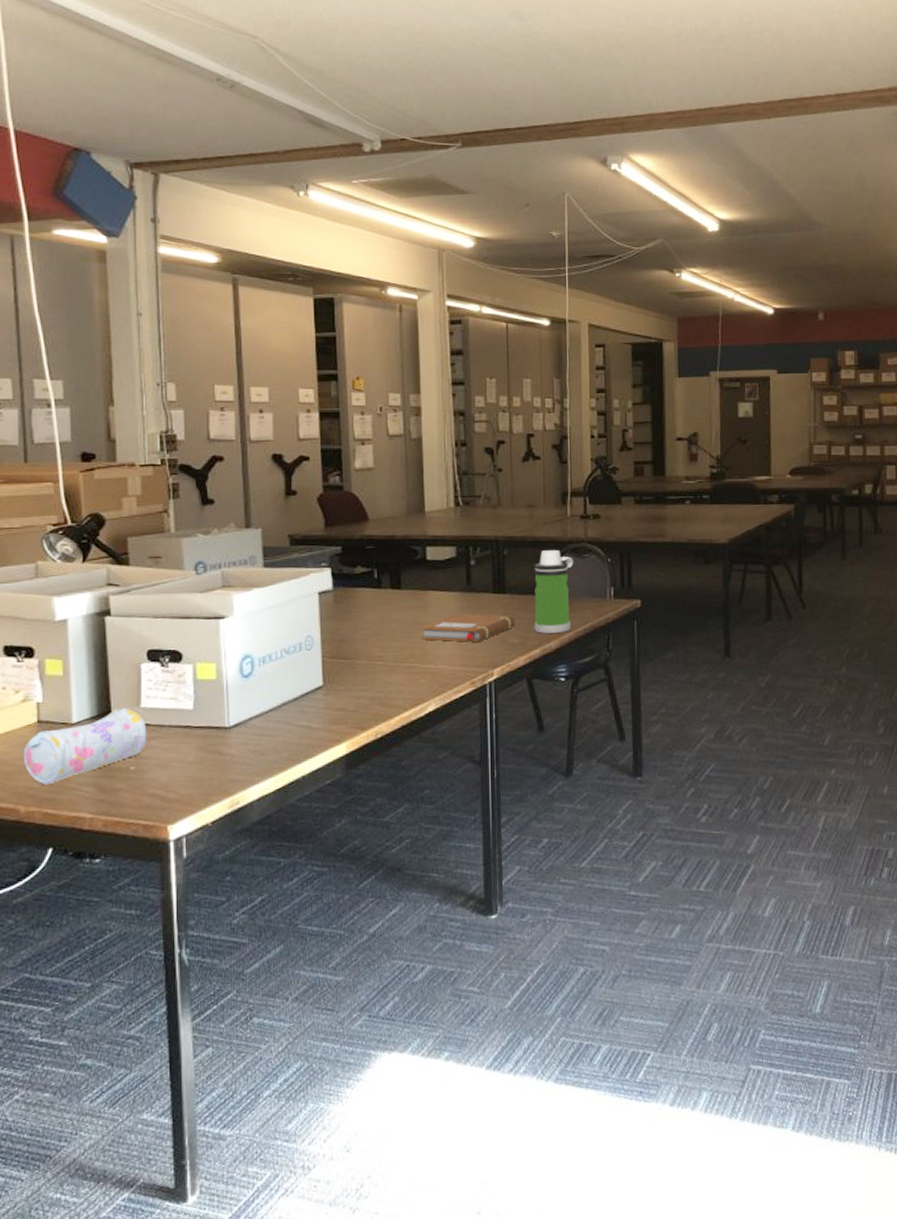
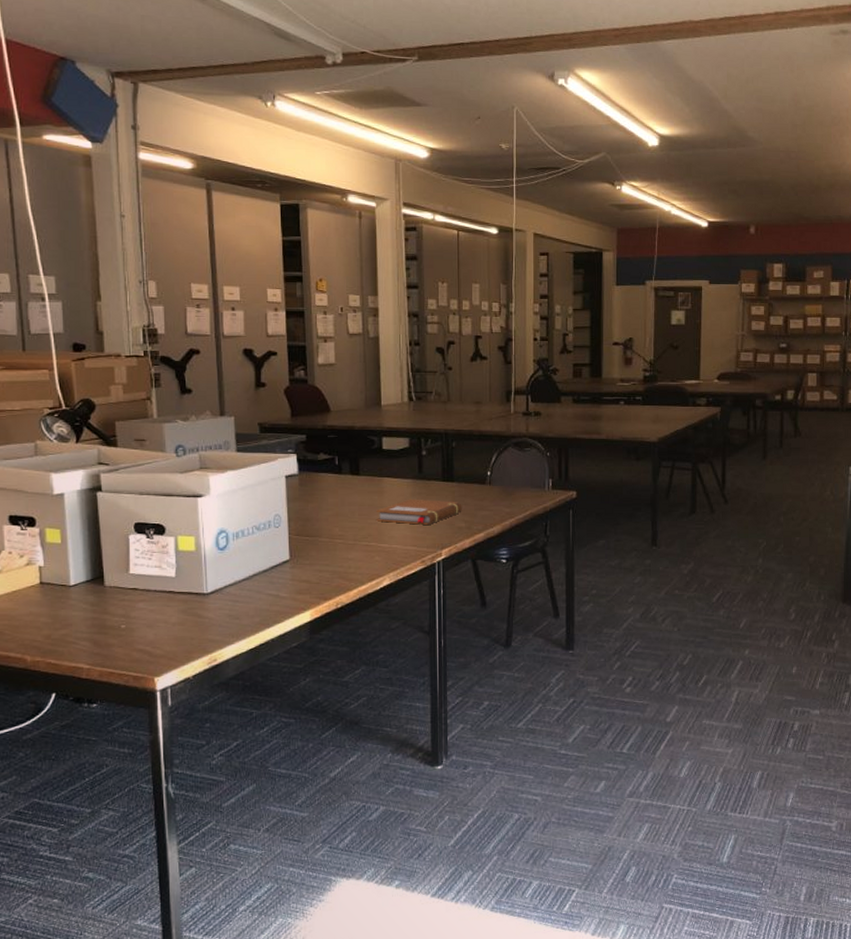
pencil case: present [23,708,147,785] -> none [28,574,136,639]
water bottle: present [534,550,574,633] -> none [479,444,516,519]

